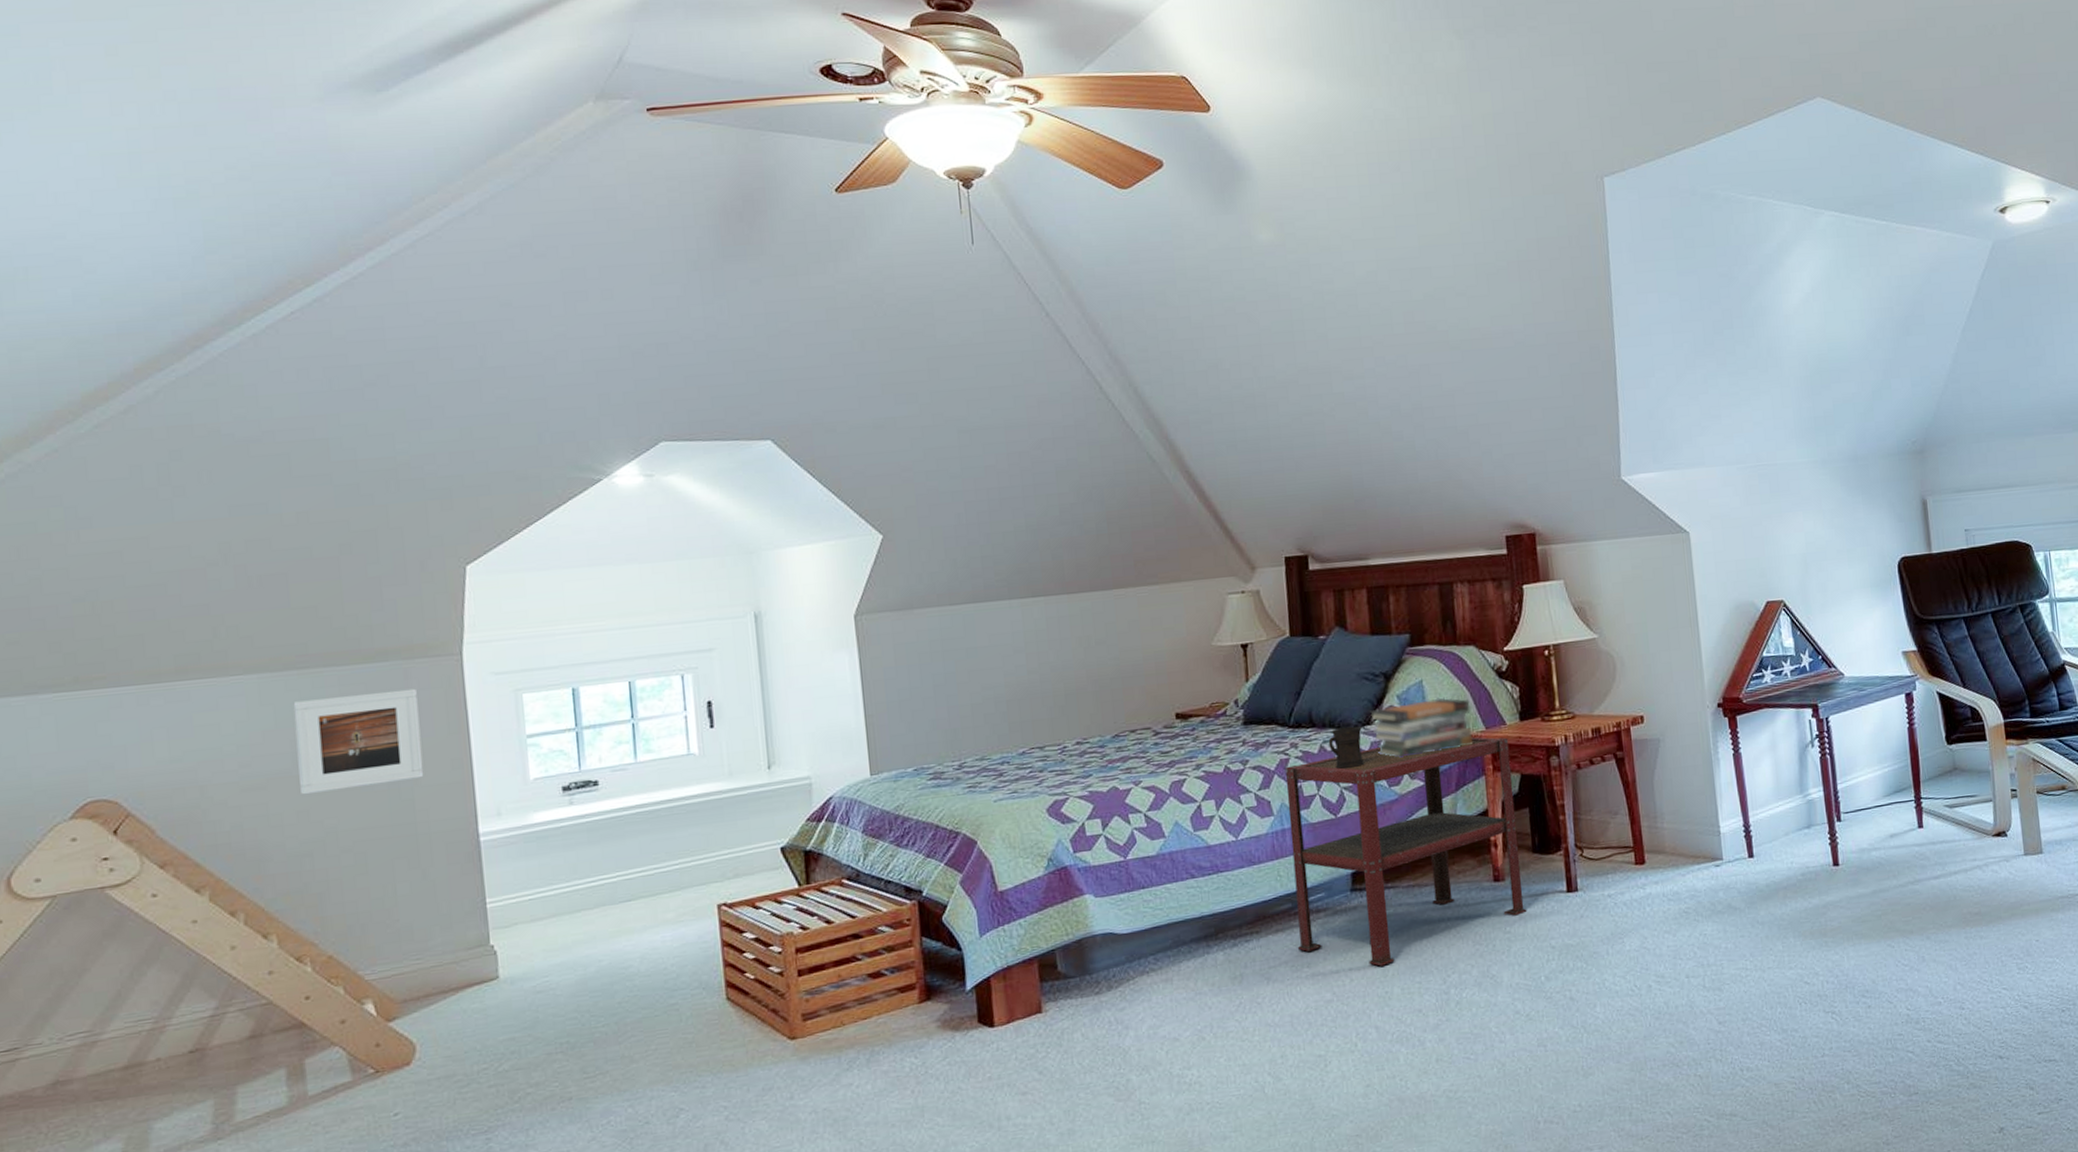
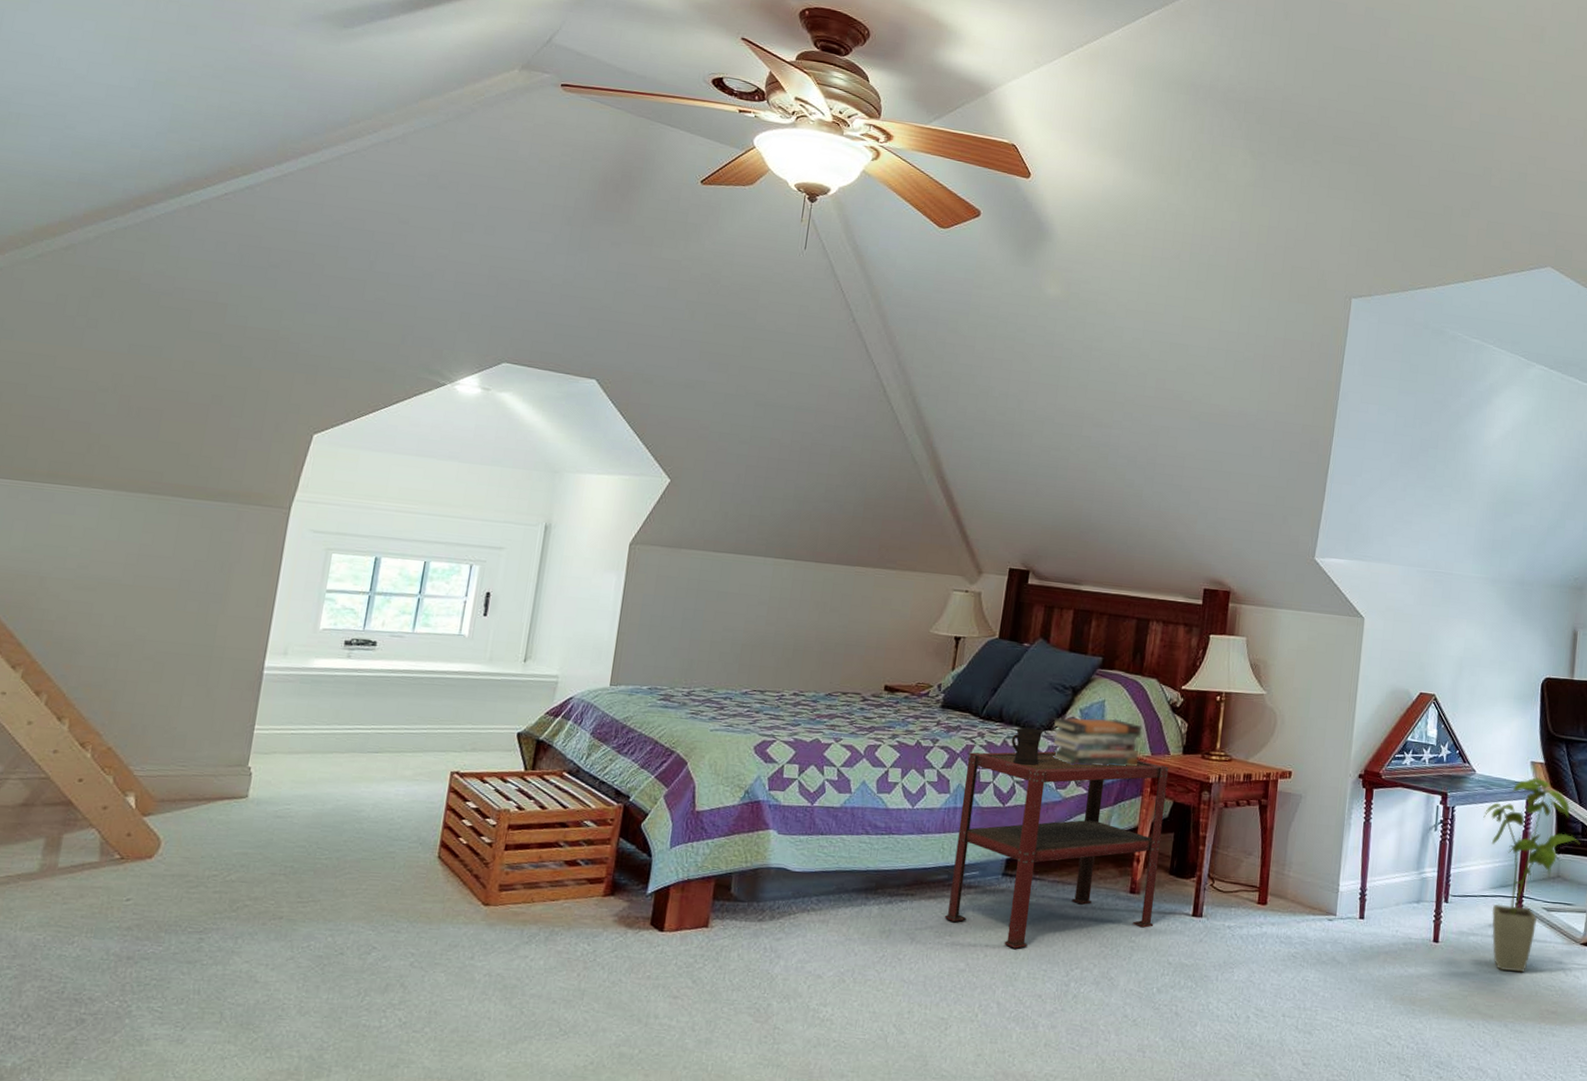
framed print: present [293,688,424,795] -> none [123,521,244,609]
house plant: none [1861,667,1973,881] -> present [1483,777,1581,973]

